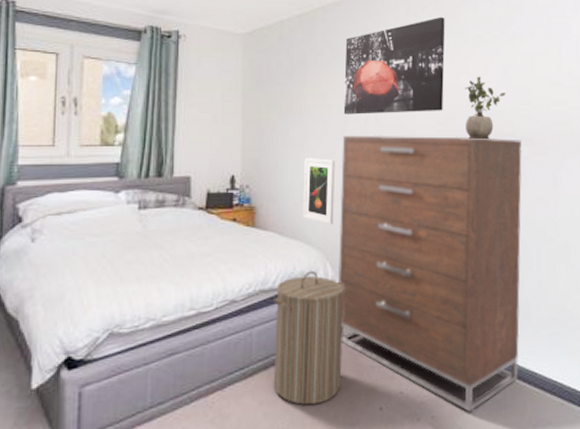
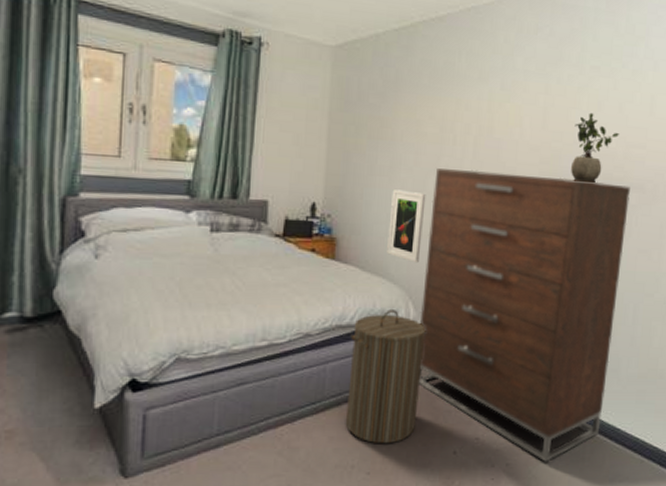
wall art: present [343,16,445,115] -> none [438,42,560,149]

